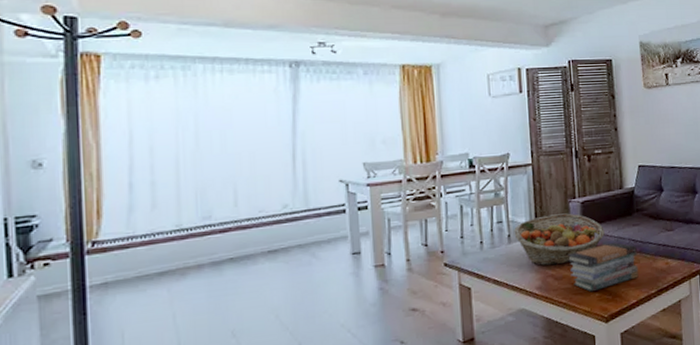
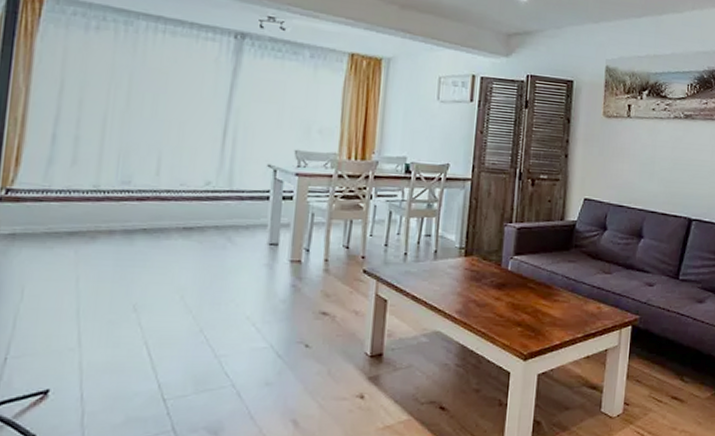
fruit basket: present [514,213,605,266] -> none [441,236,538,291]
book stack: present [568,242,639,292] -> none [494,276,569,326]

